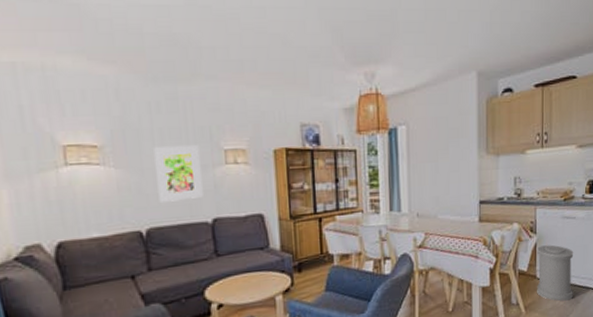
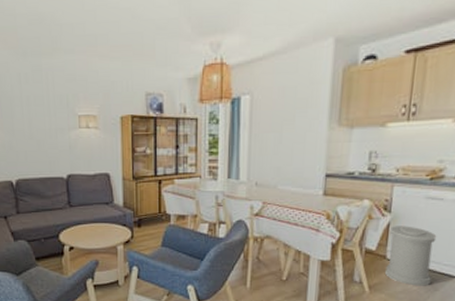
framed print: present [154,145,203,202] -> none [22,111,60,158]

